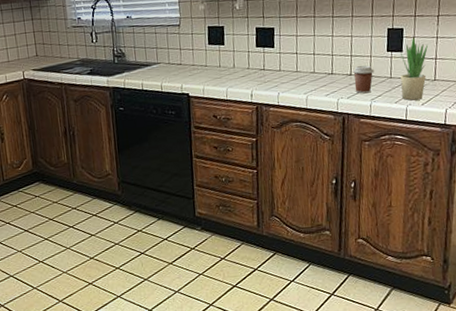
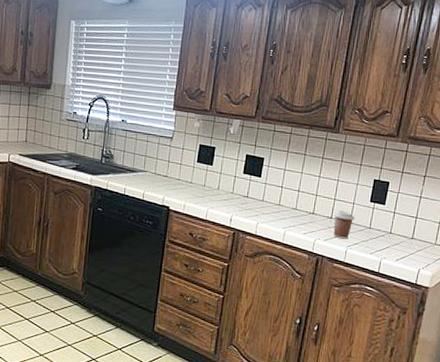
potted plant: present [400,35,428,101] -> none [378,191,410,255]

